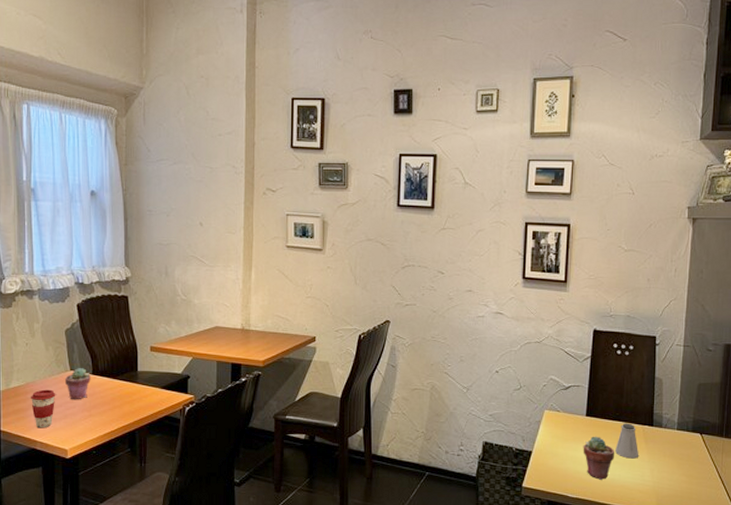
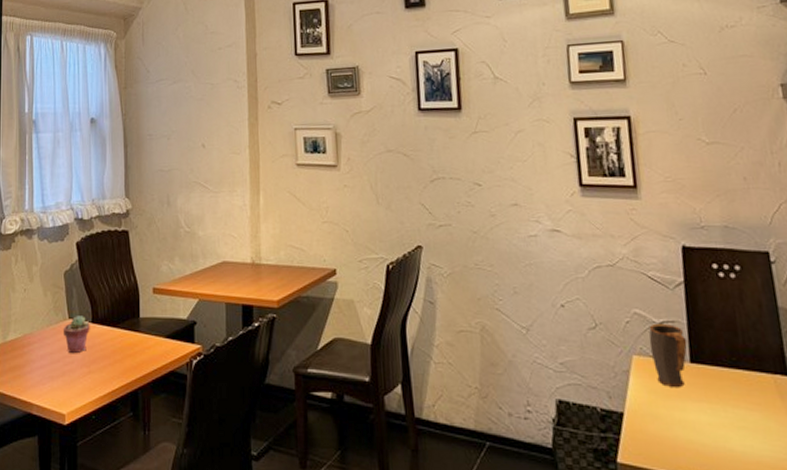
coffee cup: present [31,389,56,428] -> none [28,342,54,389]
mug: none [558,387,586,433] -> present [649,323,688,387]
potted succulent: present [583,436,615,480] -> none [692,390,741,453]
saltshaker: present [615,423,639,459] -> none [739,371,776,422]

